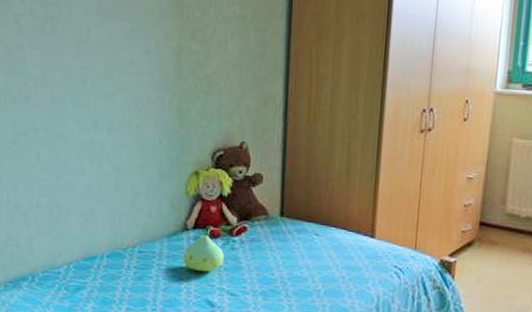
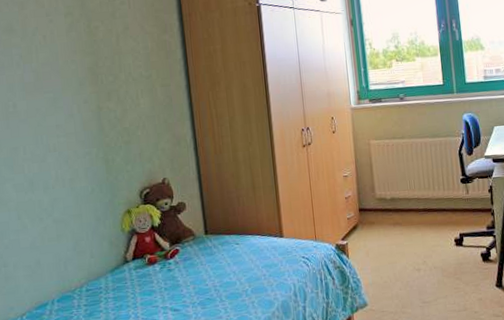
plush toy: present [182,235,224,272] -> none [126,263,163,297]

